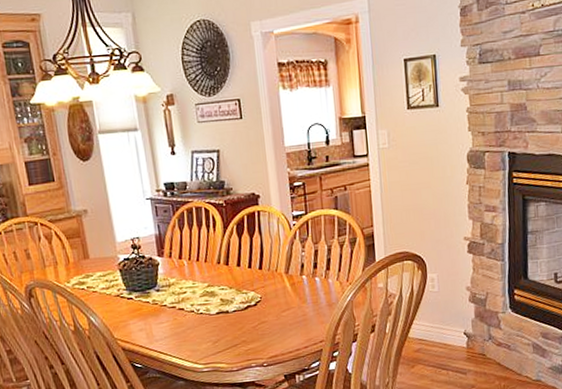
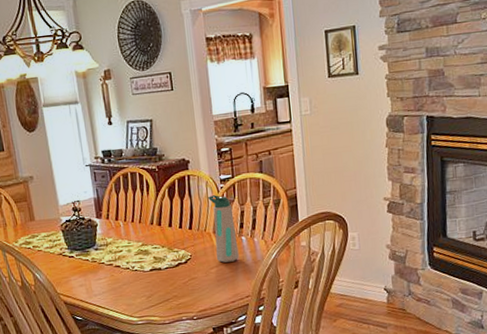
water bottle: none [280,232,313,305] -> present [208,195,239,263]

